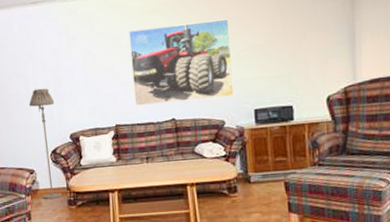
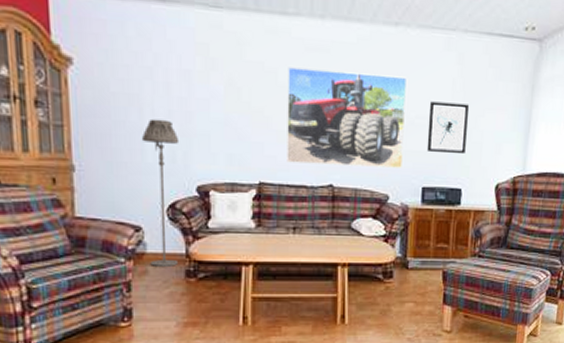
wall art: none [251,30,292,78] -> present [426,101,470,155]

